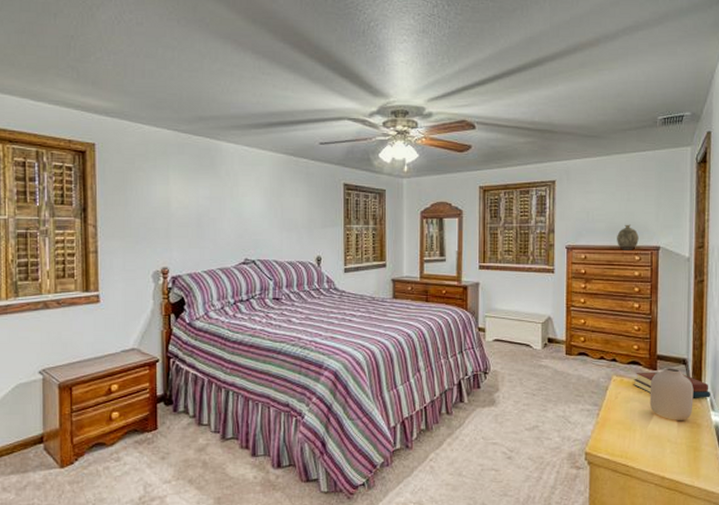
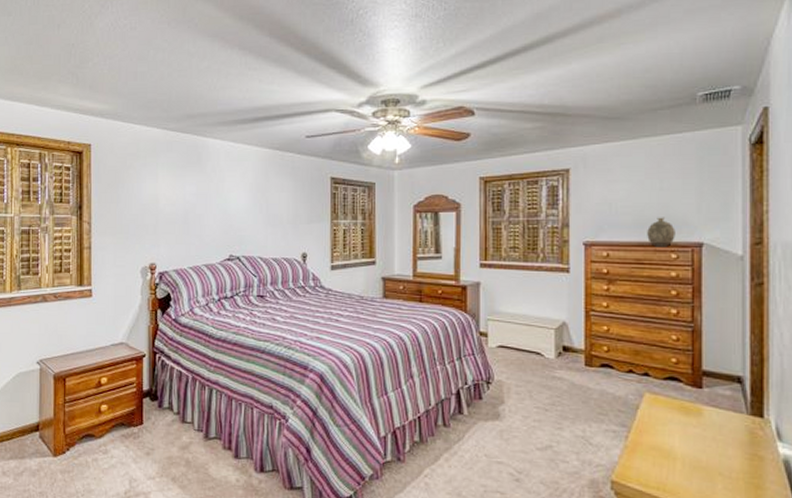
books: present [633,372,710,398] -> none [671,389,776,426]
vase: present [649,367,694,420] -> none [693,385,753,451]

